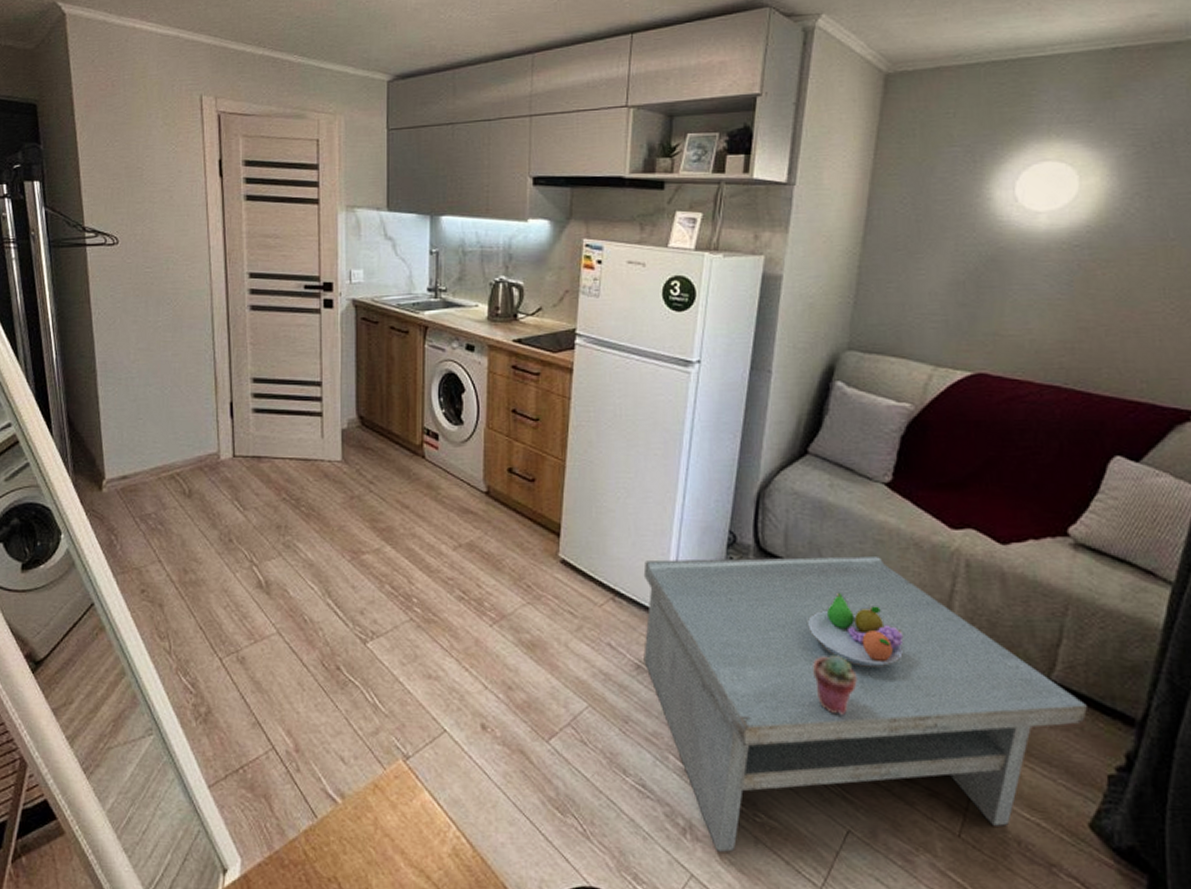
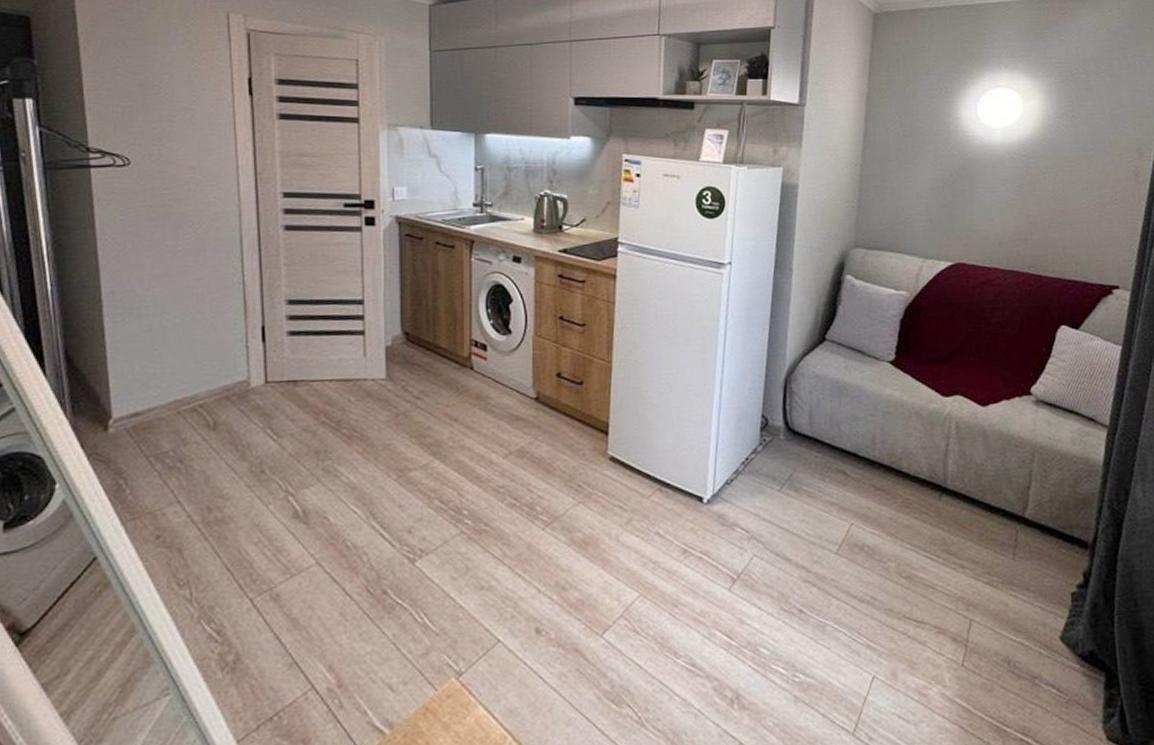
coffee table: present [643,556,1087,853] -> none [687,426,1053,717]
fruit bowl: present [808,592,904,667] -> none [832,461,911,526]
potted succulent: present [813,654,857,715] -> none [838,517,875,571]

